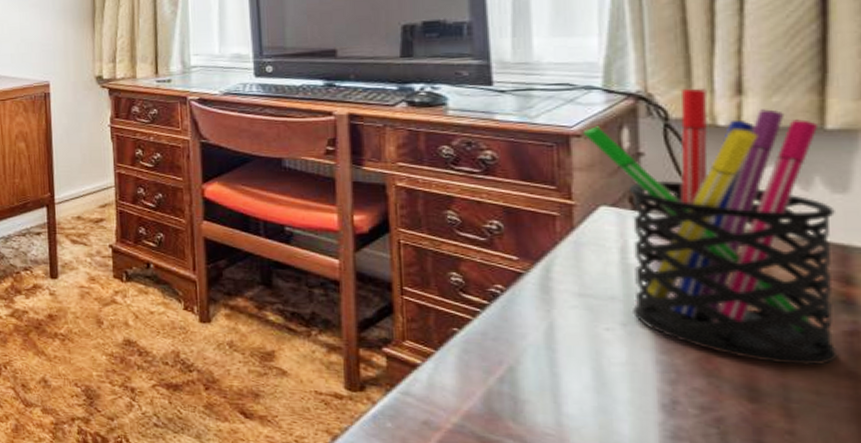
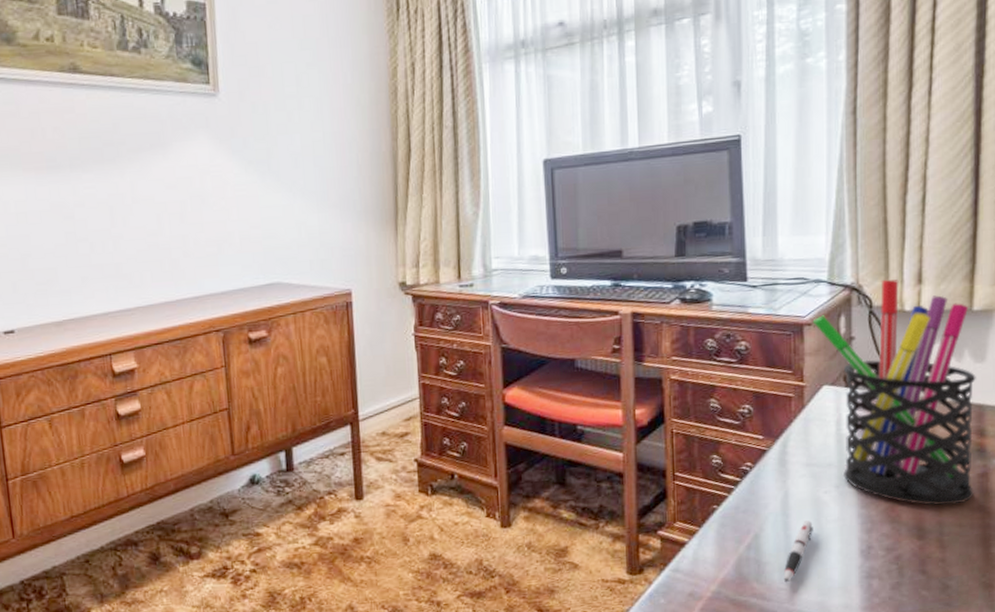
pen: none [549,359,591,428] -> present [783,520,813,583]

